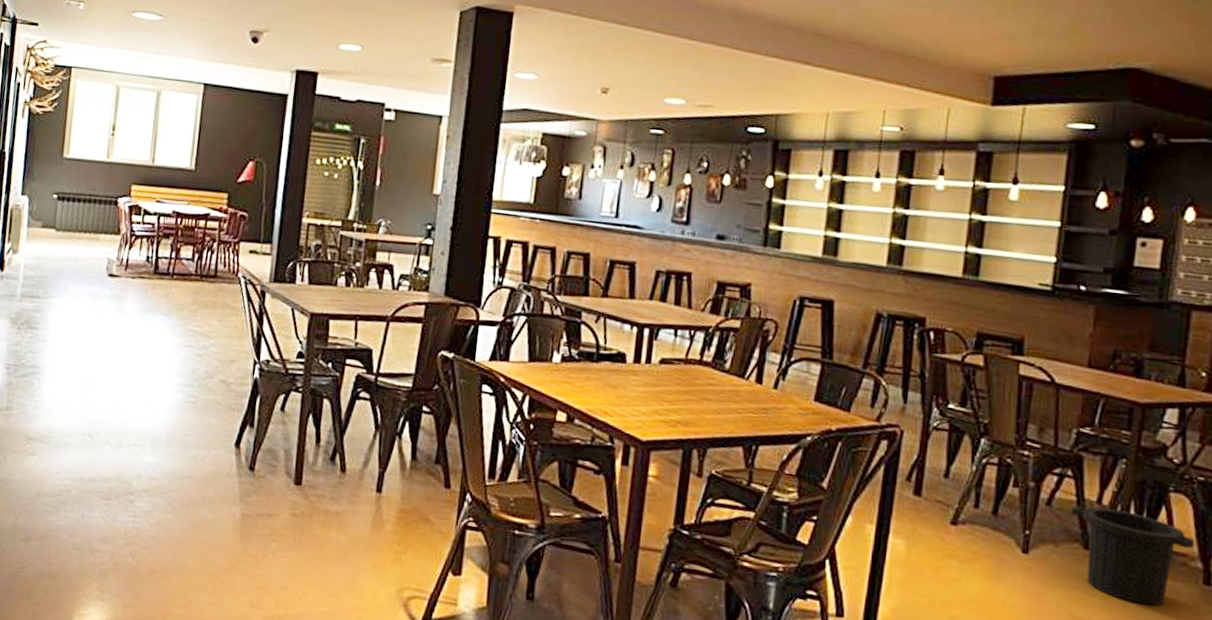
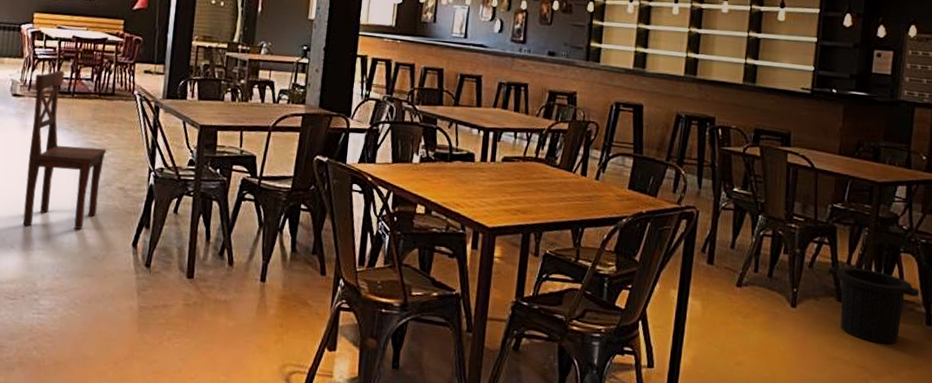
chair: none [117,248,208,425] -> present [22,70,106,229]

